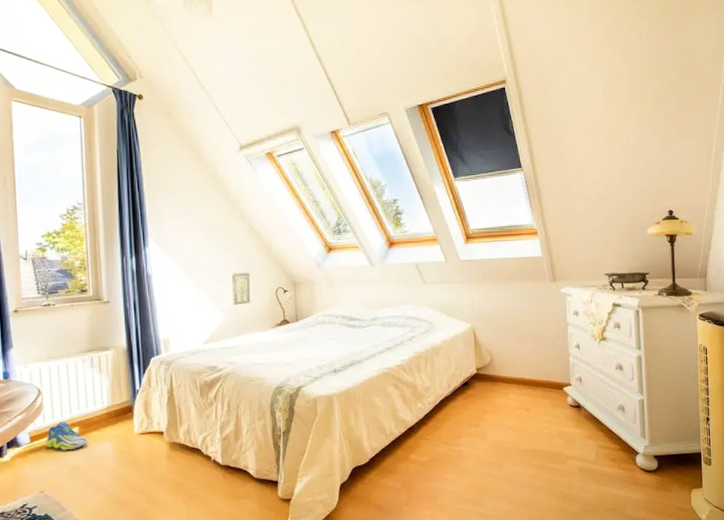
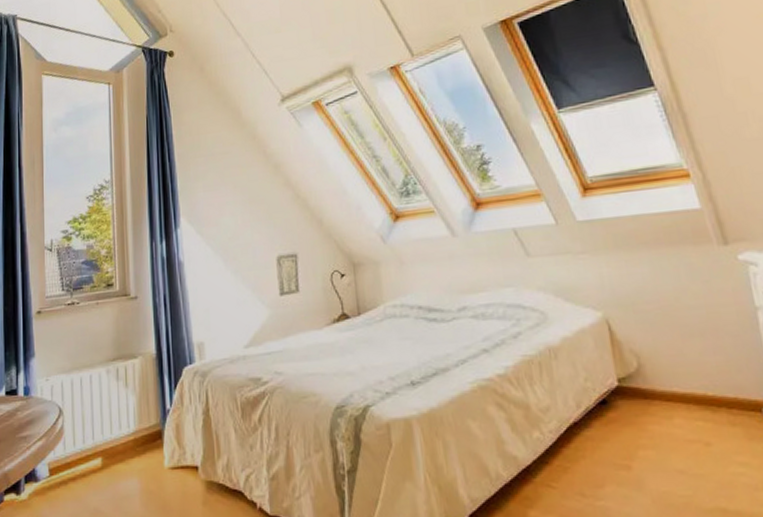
sneaker: present [45,421,88,451] -> none [65,450,112,489]

